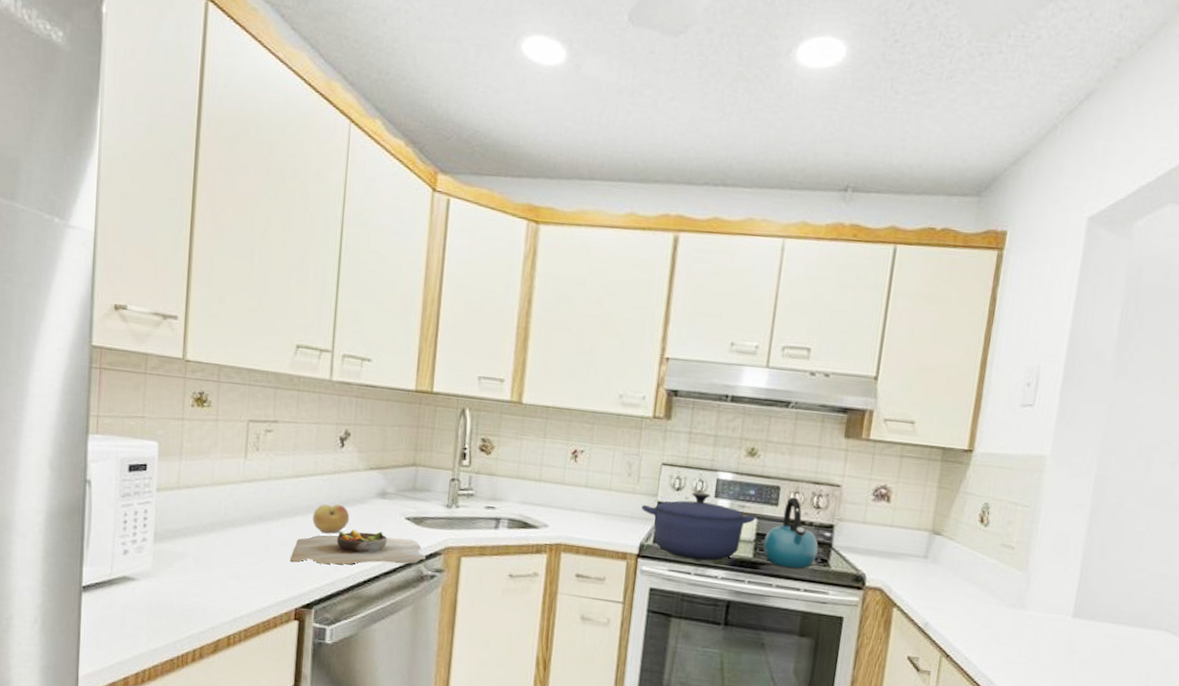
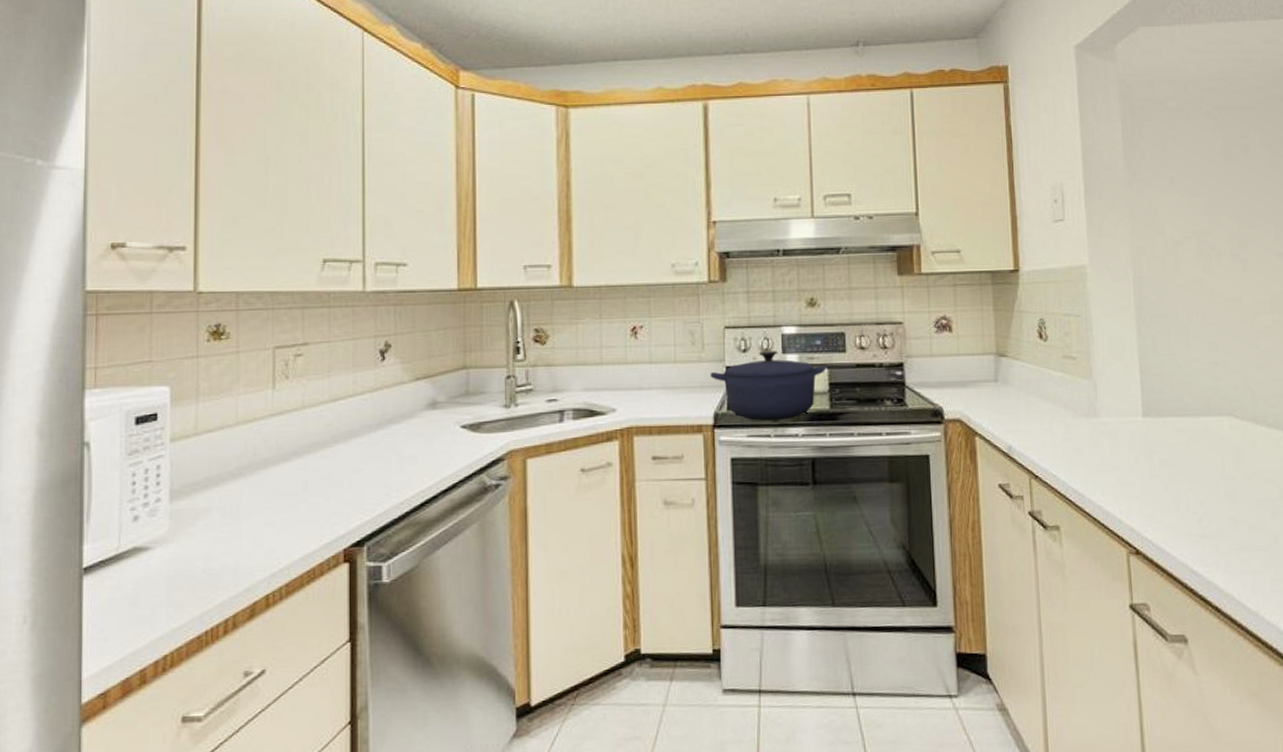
cutting board: present [289,529,427,565] -> none [333,446,489,497]
fruit: present [313,504,350,534] -> none [356,423,398,458]
kettle: present [763,496,819,570] -> none [837,340,893,414]

